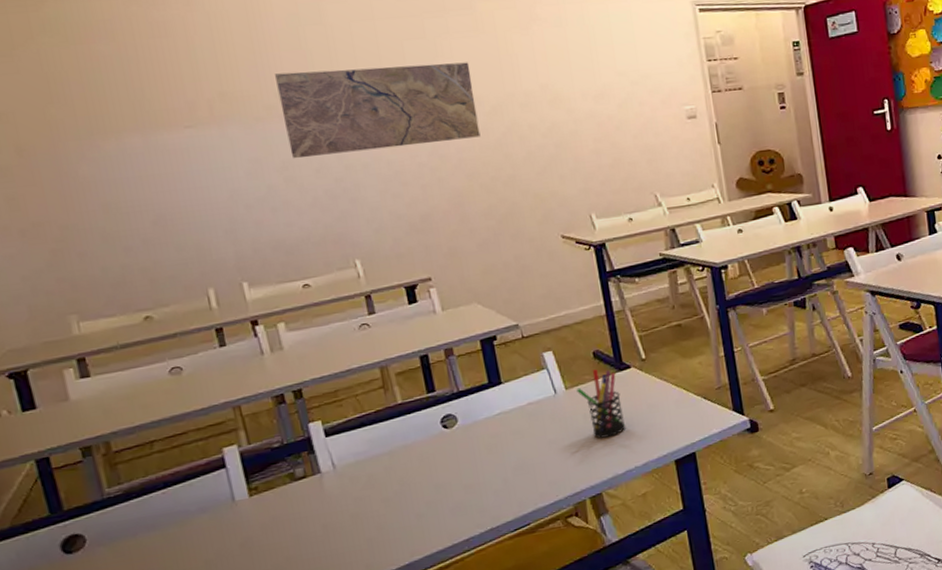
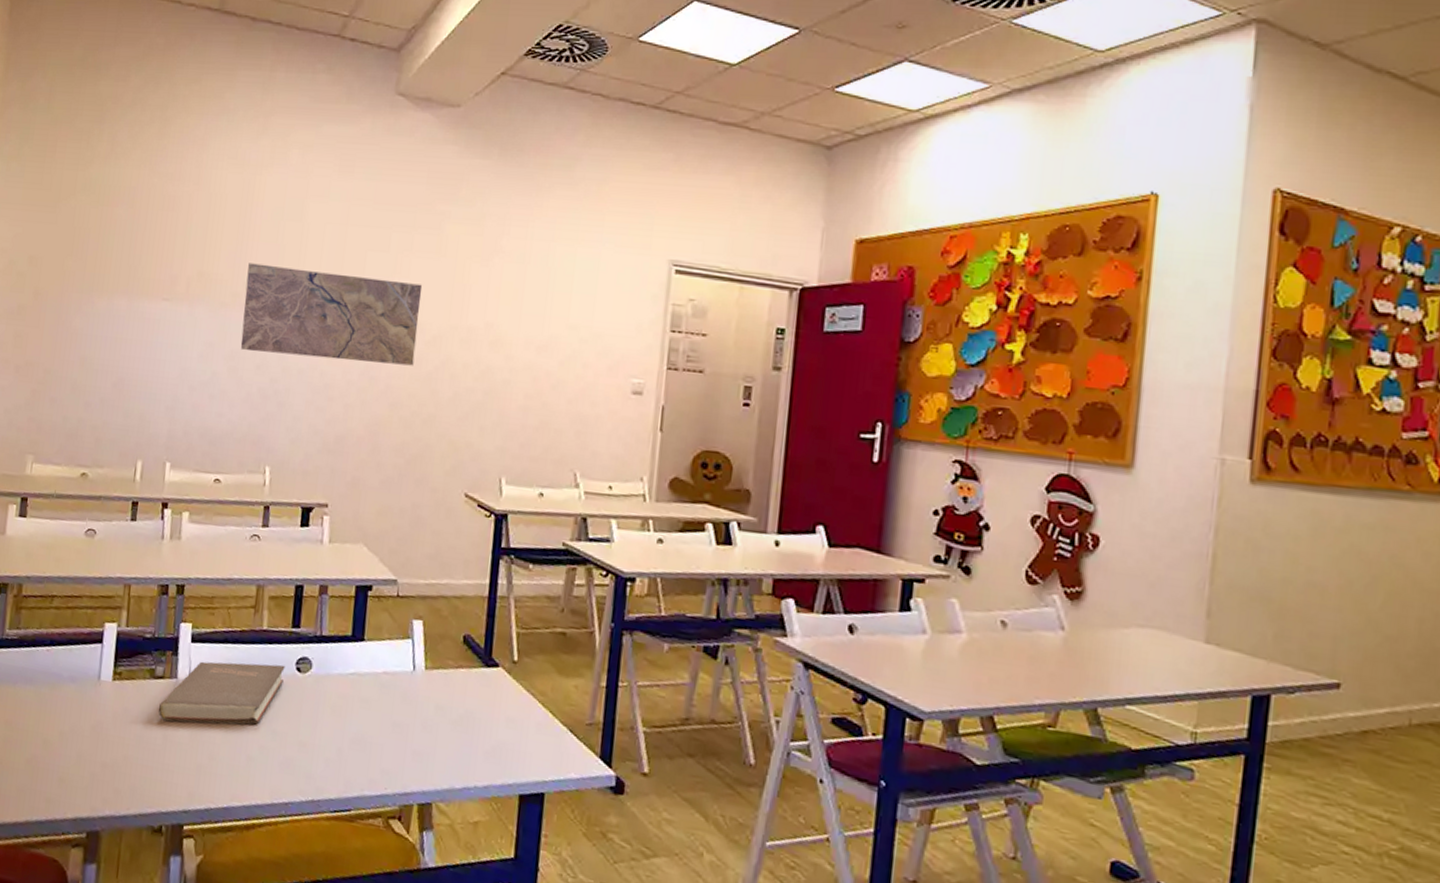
book: none [309,427,433,514] -> present [158,661,285,725]
pen holder: present [576,369,626,439] -> none [436,656,481,741]

